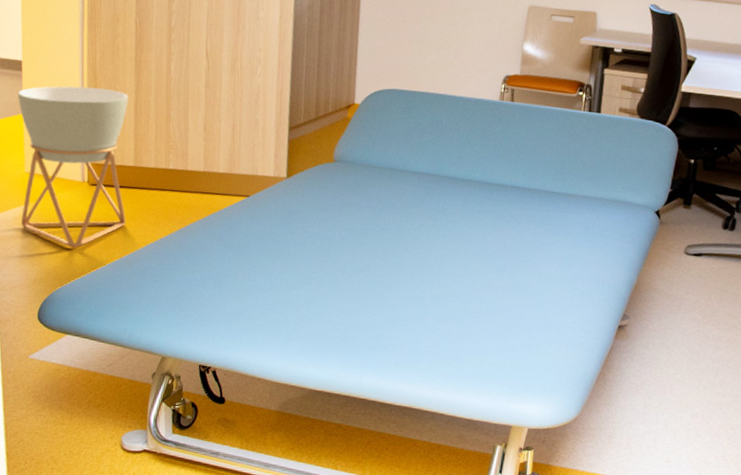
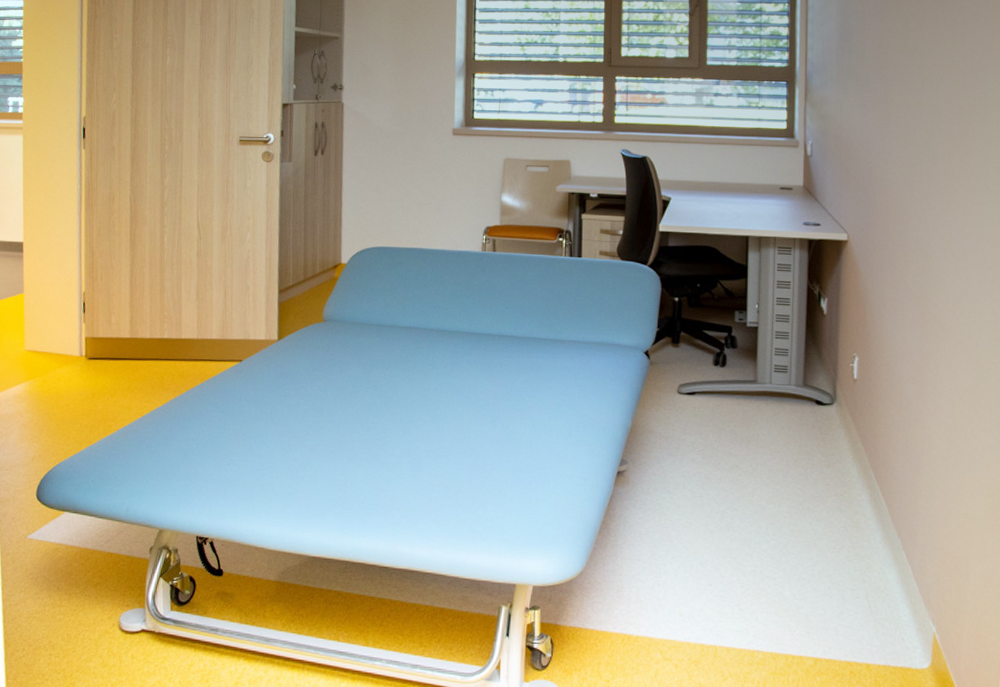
planter: present [17,86,129,248] -> none [18,263,124,423]

